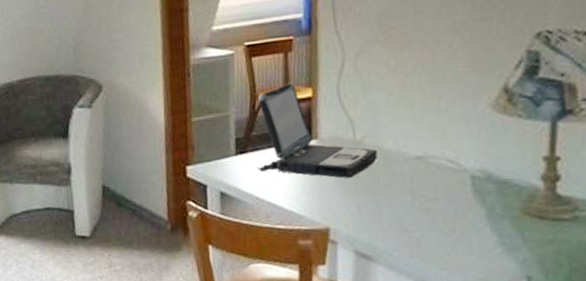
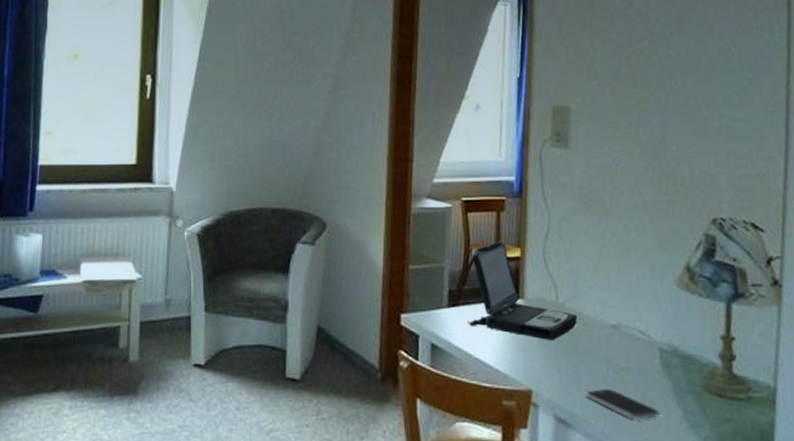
smartphone: none [388,220,472,248] -> present [585,388,660,420]

